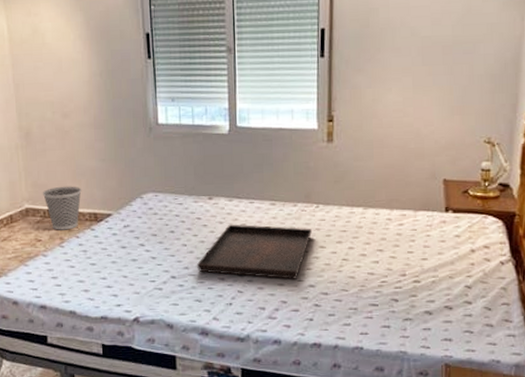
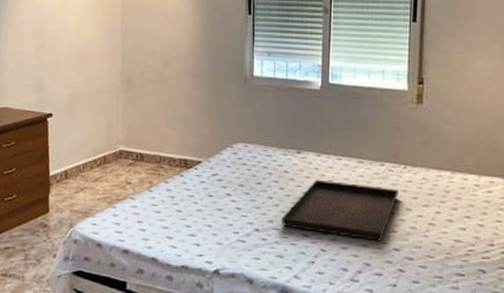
wastebasket: present [42,186,82,230] -> none [136,131,175,175]

